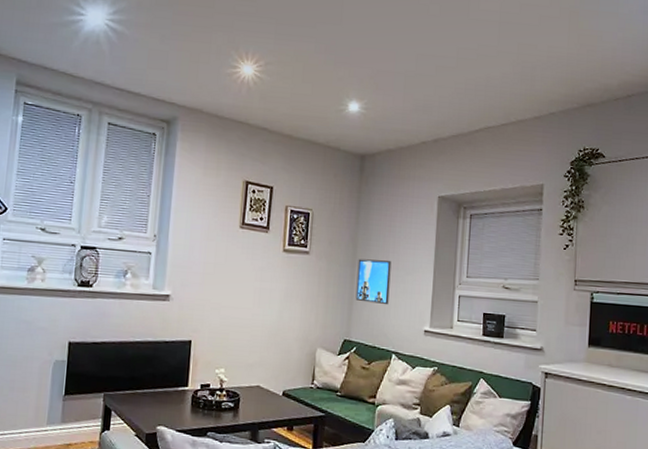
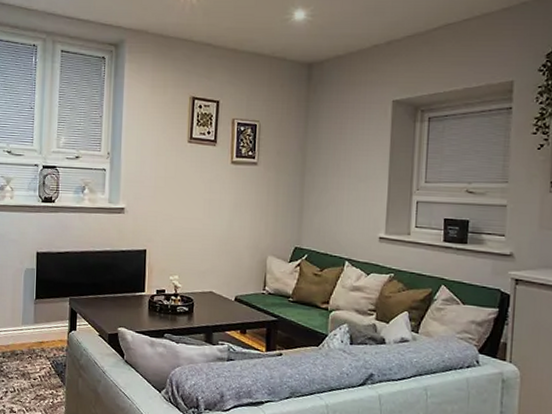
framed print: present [355,259,392,305] -> none [305,167,343,213]

